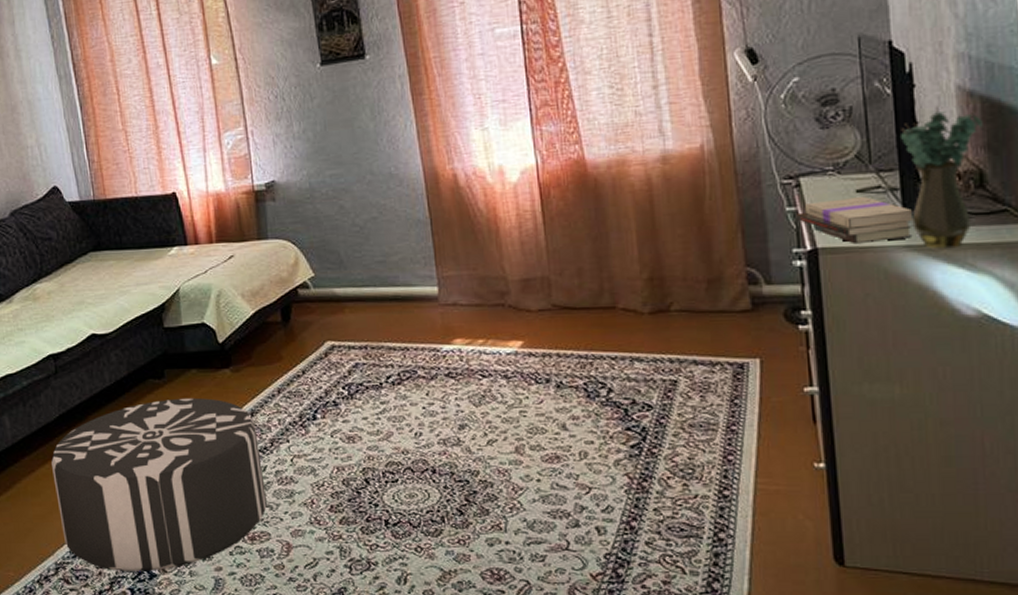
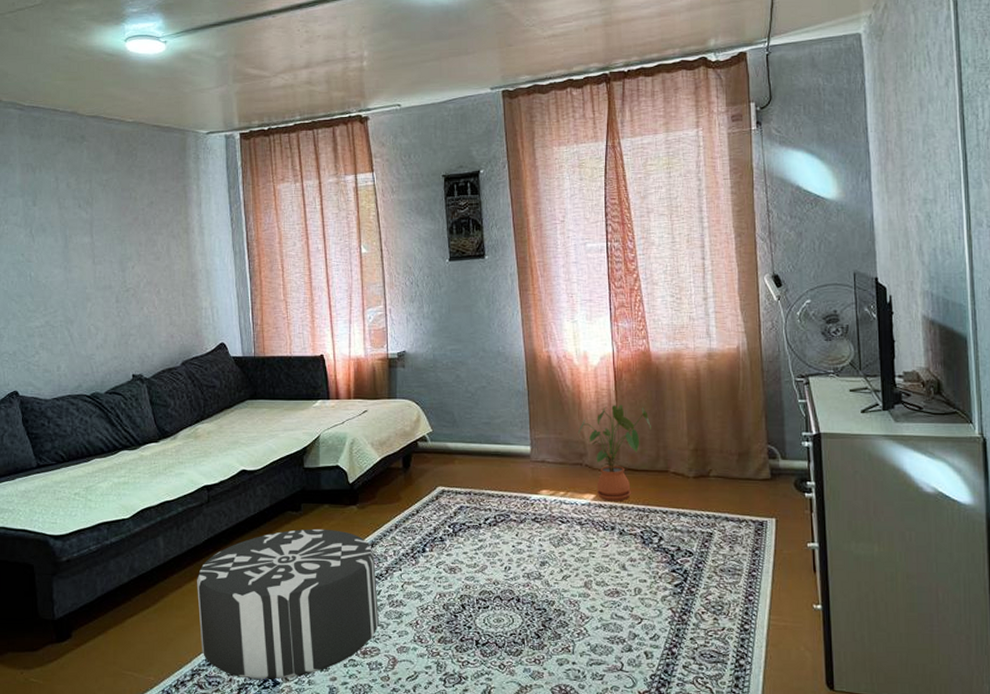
house plant: none [496,229,591,348] -> present [577,405,651,501]
books: present [795,196,914,244] -> none [805,394,891,432]
vase: present [899,105,983,250] -> none [881,329,940,440]

